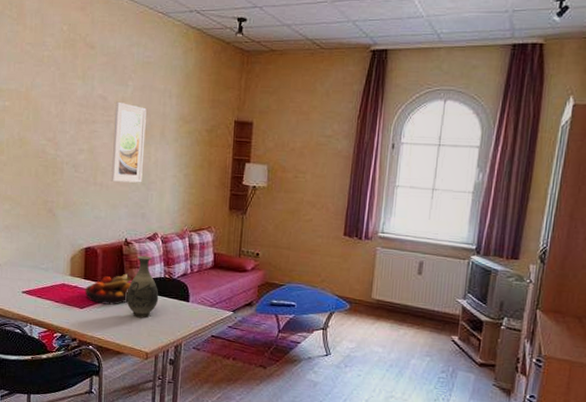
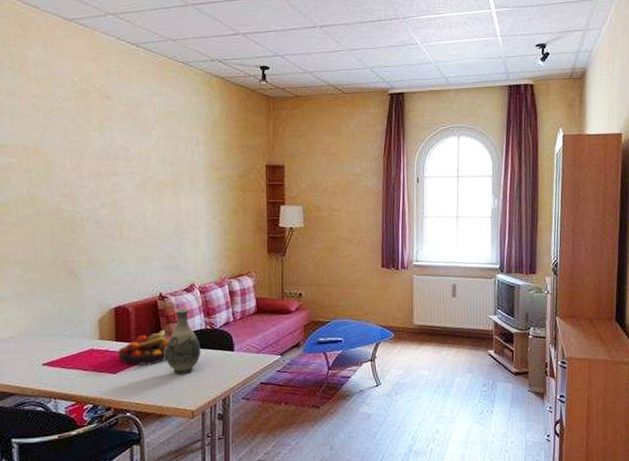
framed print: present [111,101,147,183] -> none [138,152,174,235]

